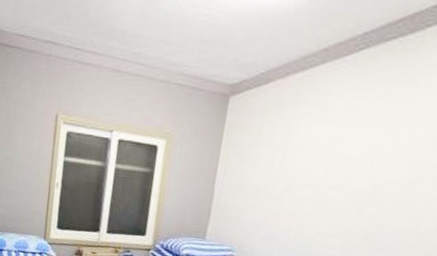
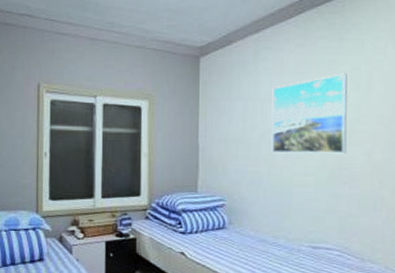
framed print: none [296,124,409,218] -> present [271,73,347,154]

